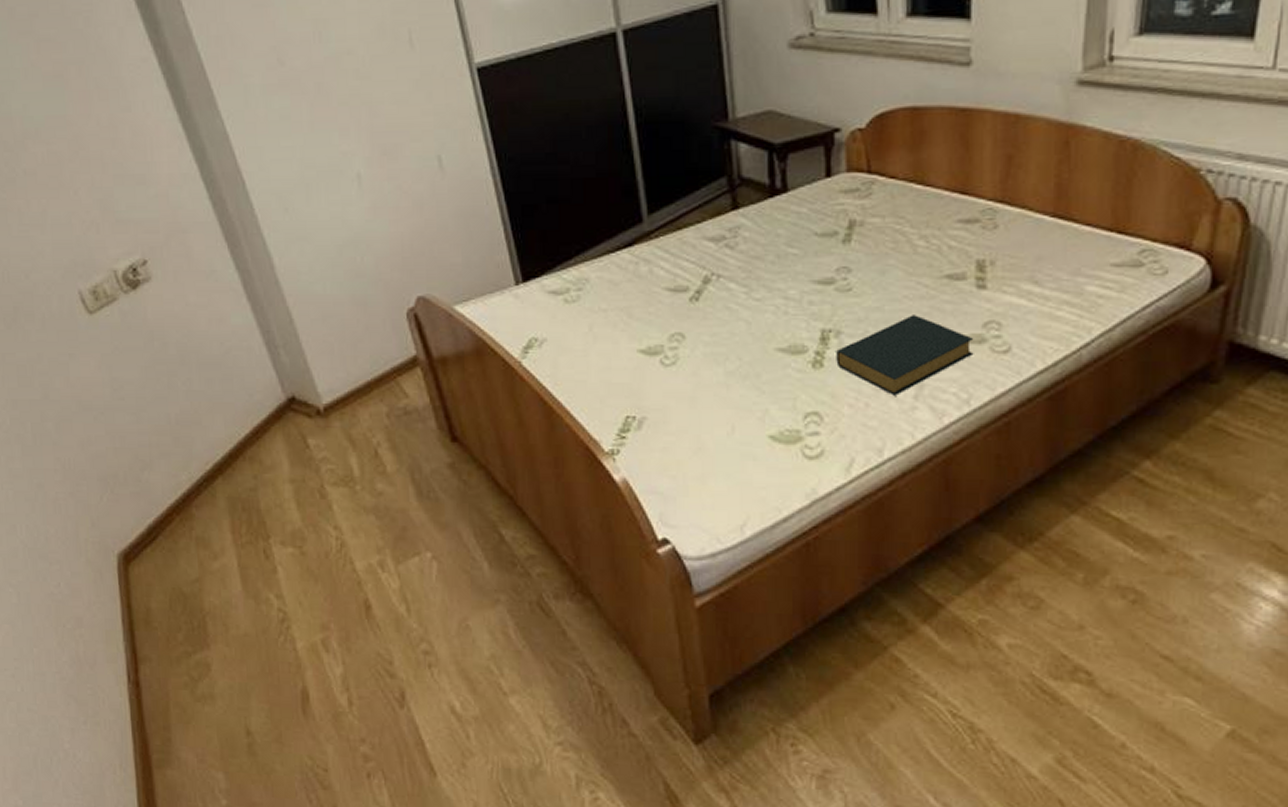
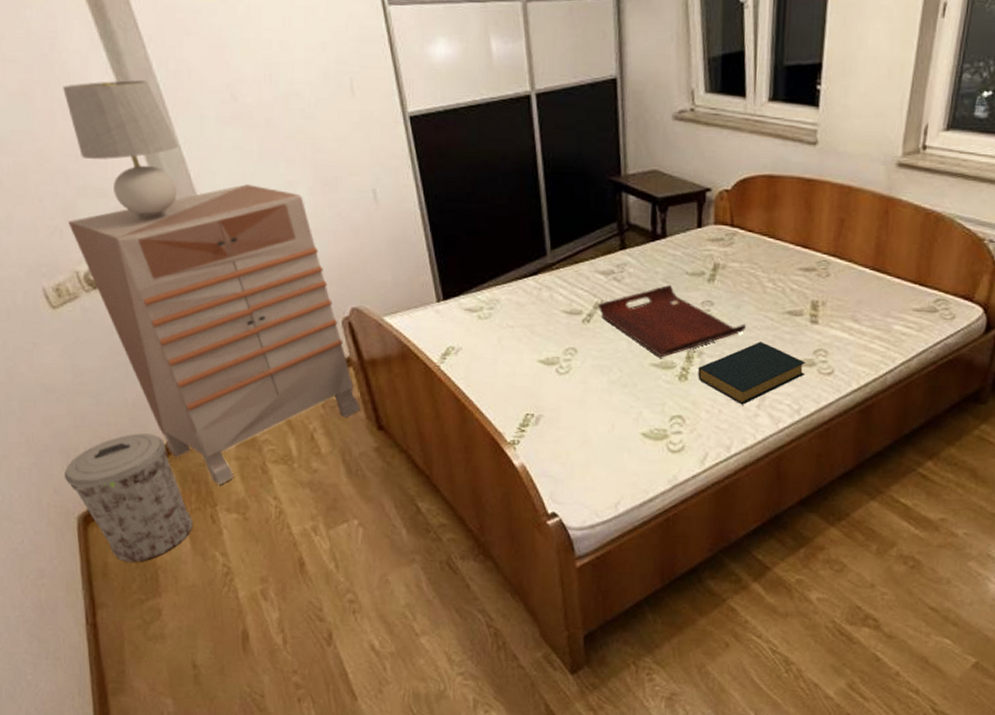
table lamp: none [99,50,222,208] -> present [63,80,179,220]
trash can: none [102,454,244,608] -> present [64,433,193,562]
dresser: none [105,159,430,514] -> present [68,184,360,486]
serving tray: none [707,249,894,341] -> present [598,284,746,358]

